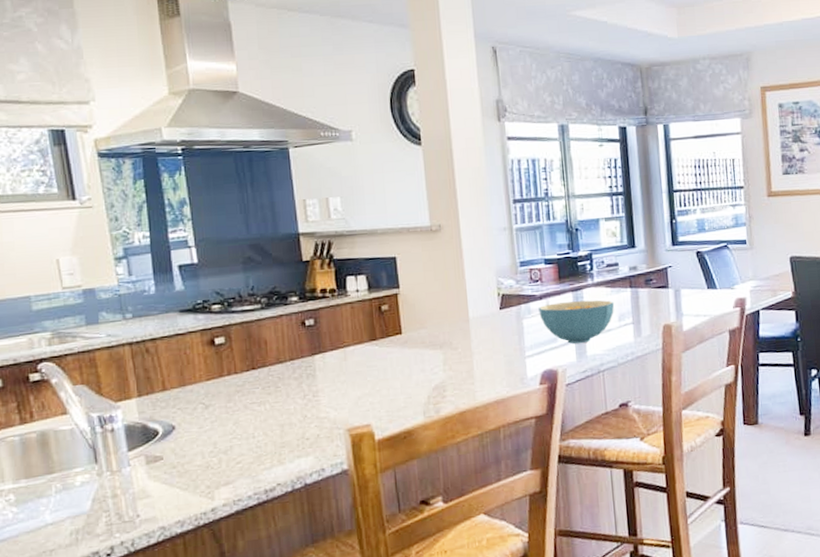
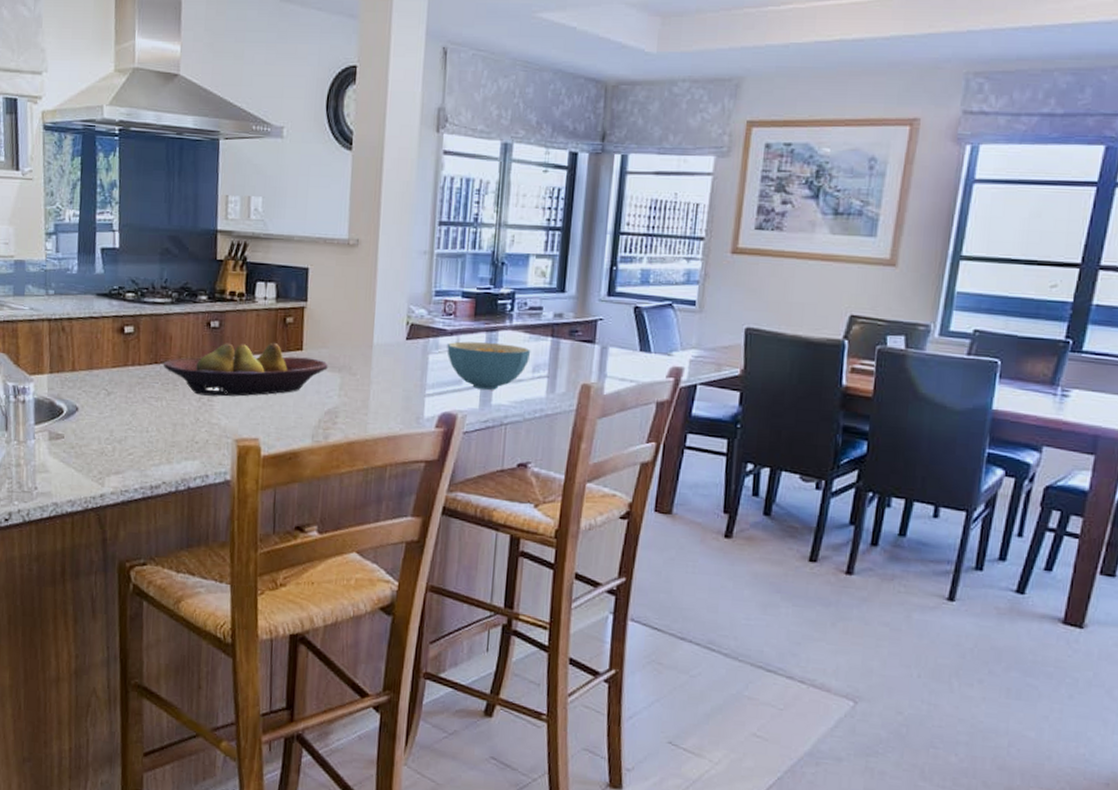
fruit bowl: none [261,330,429,393] -> present [163,342,328,397]

